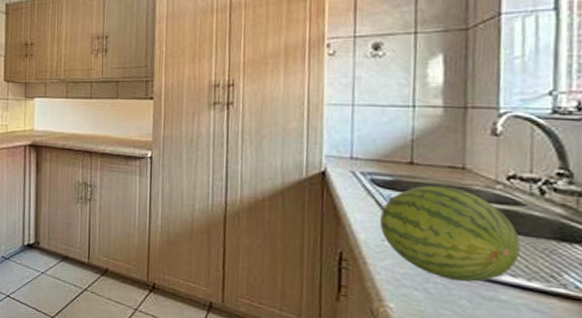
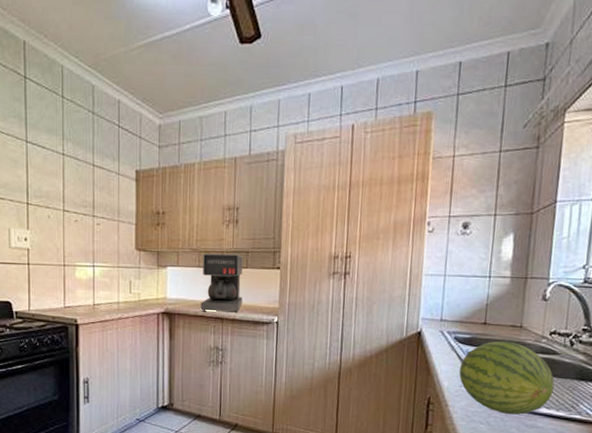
coffee maker: none [68,83,113,147] -> present [200,253,243,314]

